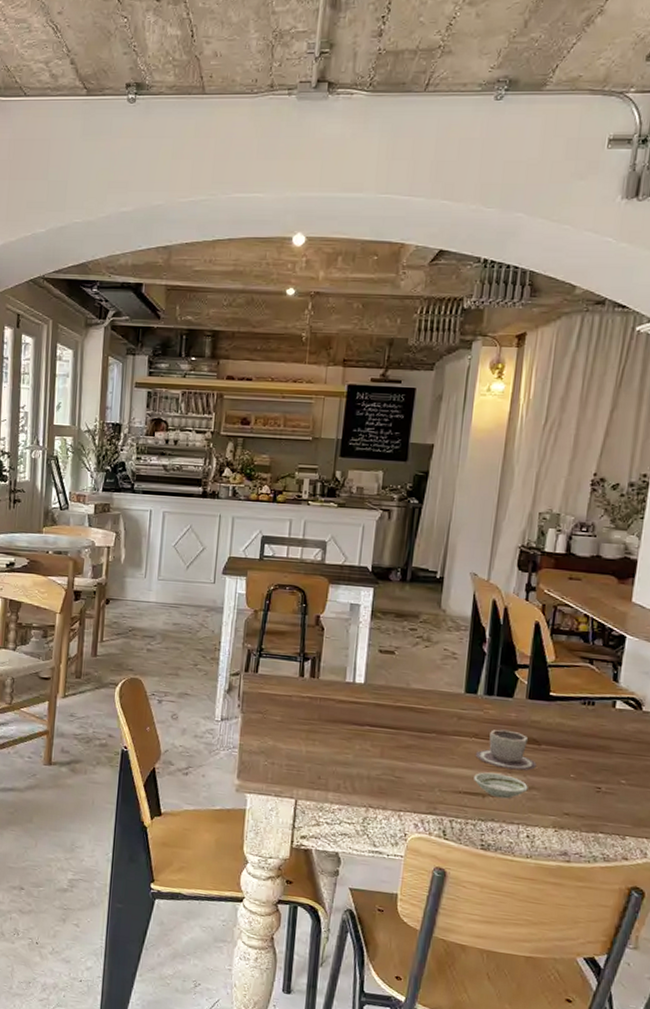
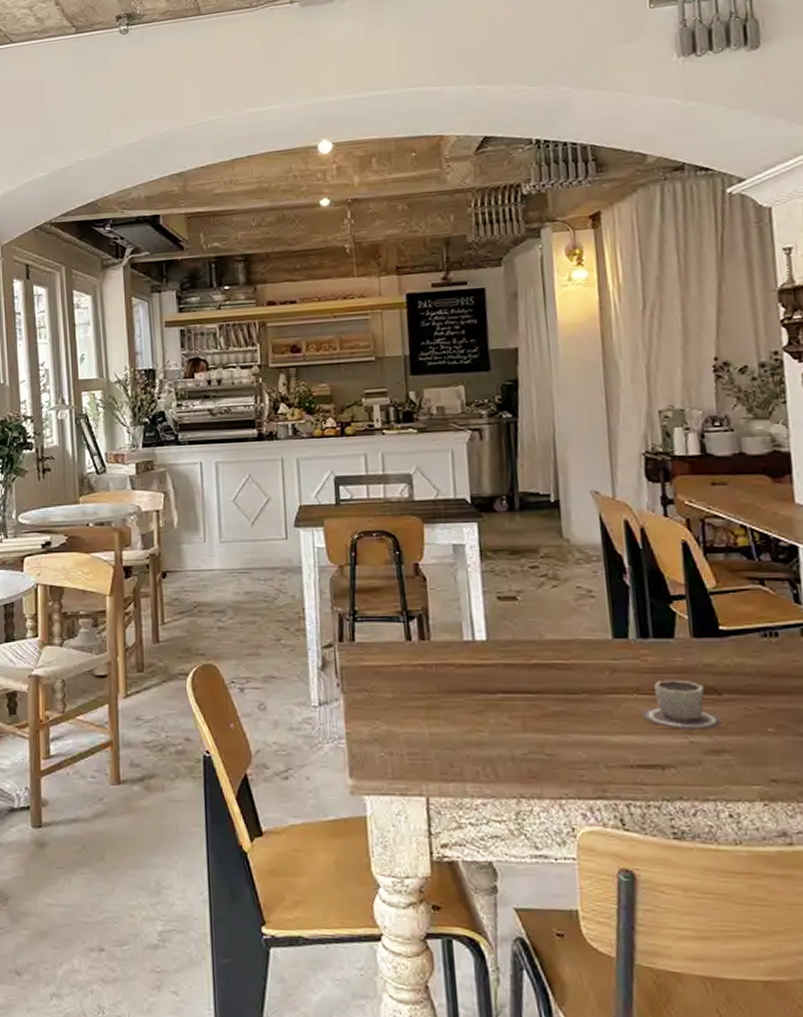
saucer: present [474,772,528,799] -> none [645,737,718,769]

